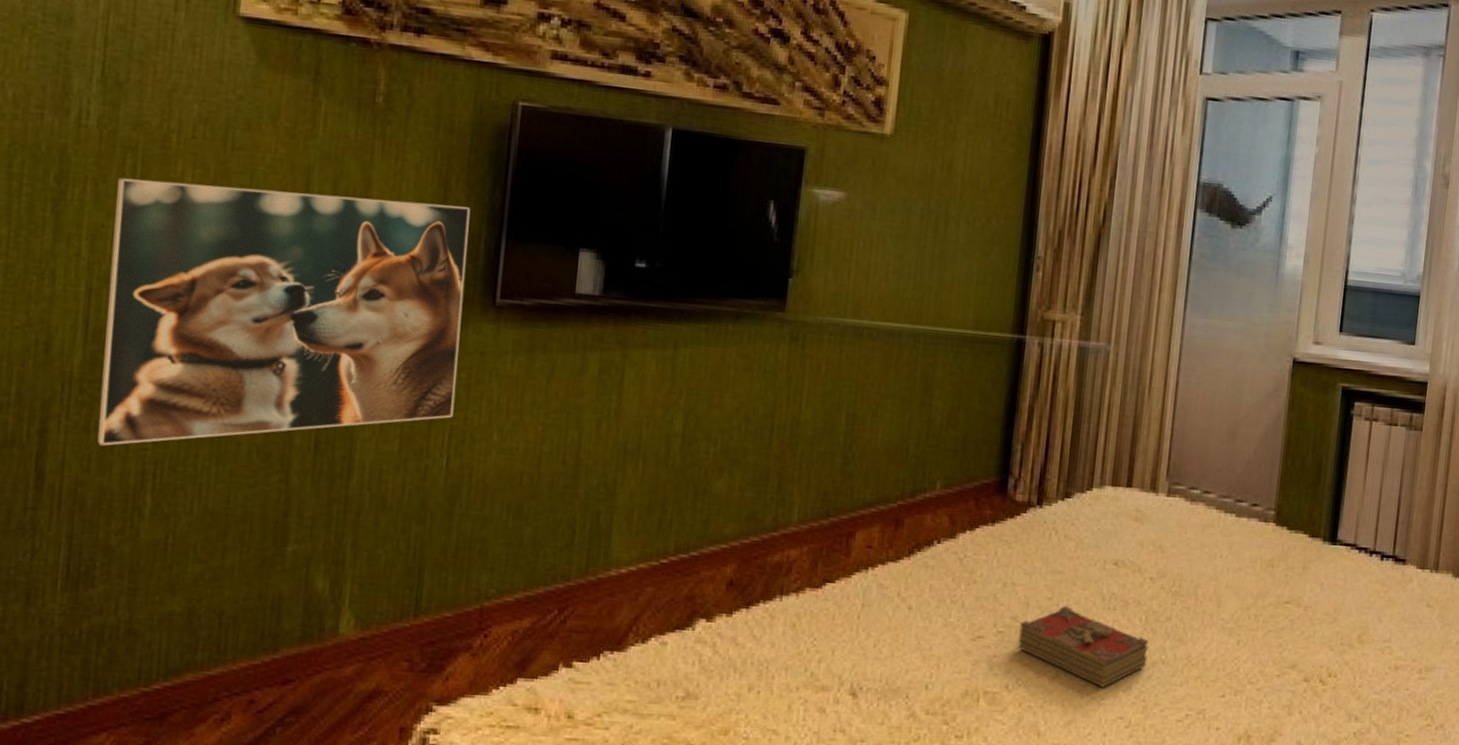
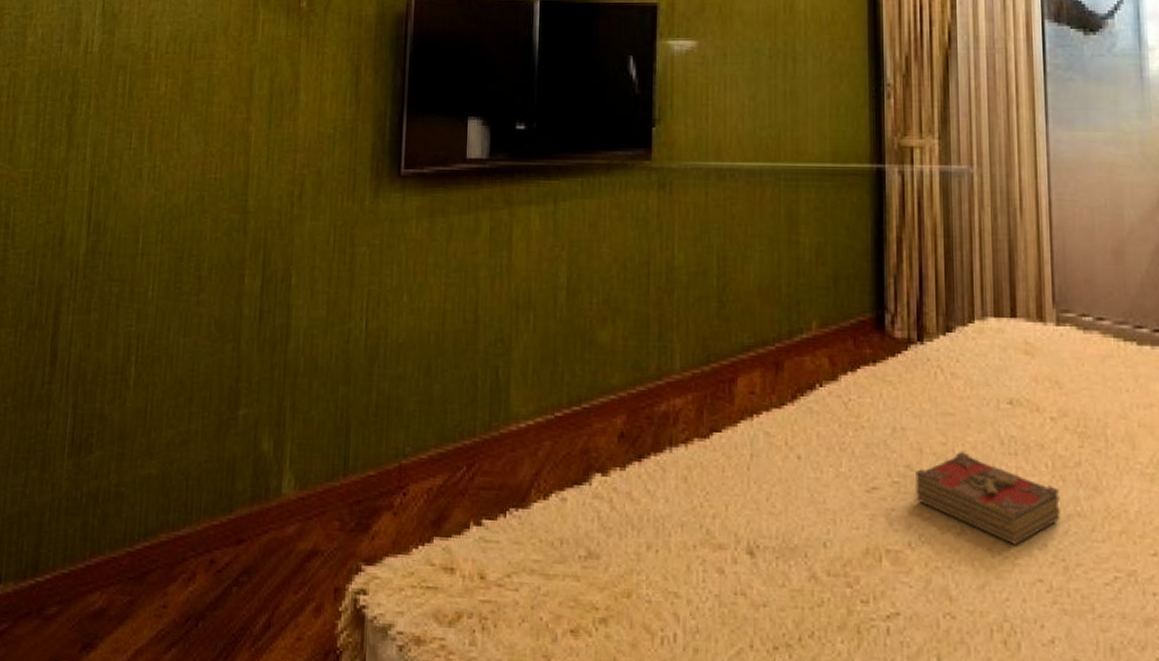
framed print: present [97,178,470,446] -> none [96,88,377,324]

